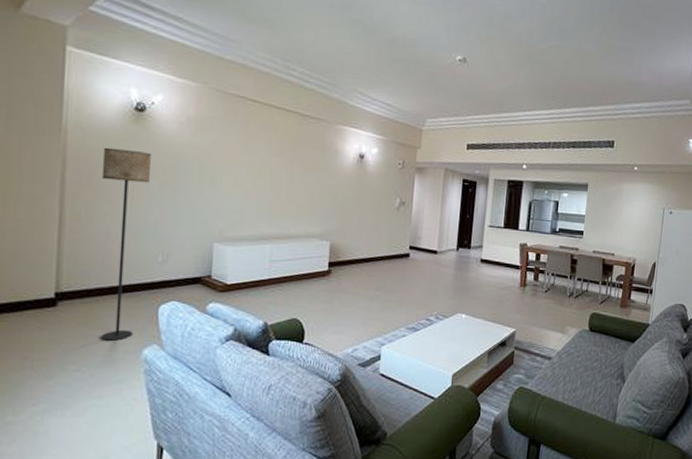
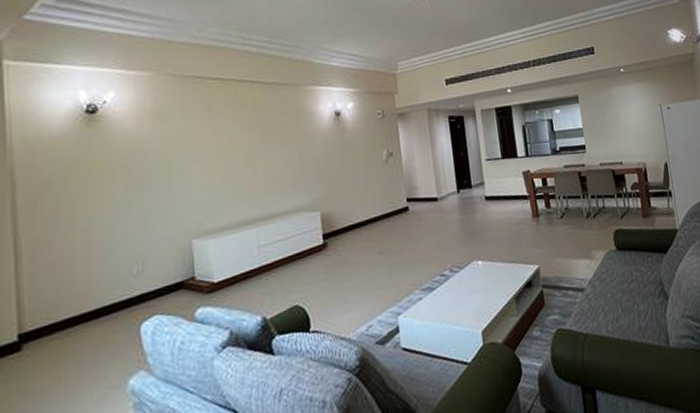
floor lamp: present [100,147,151,341] -> none [55,155,114,379]

